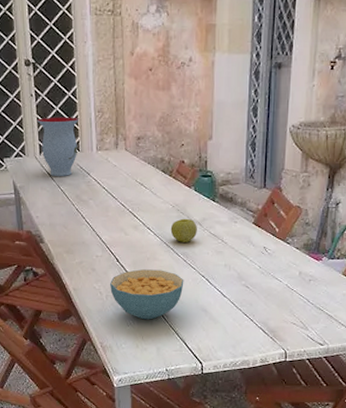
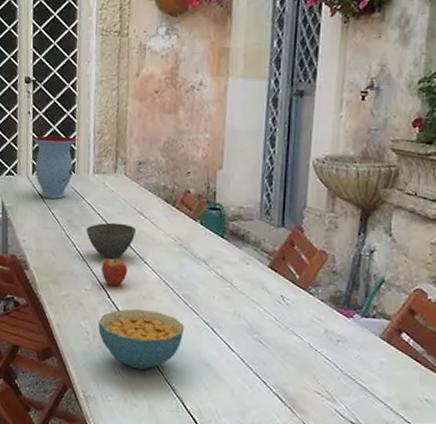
bowl: none [93,195,139,227] -> present [86,222,137,259]
fruit: none [109,223,133,251] -> present [101,253,128,287]
apple: present [170,218,197,242] -> none [171,254,202,283]

